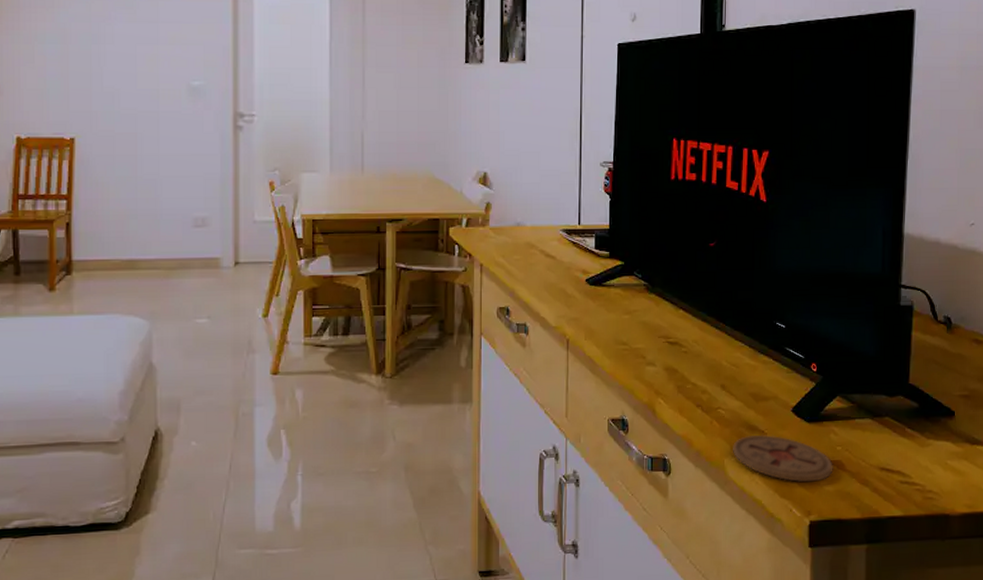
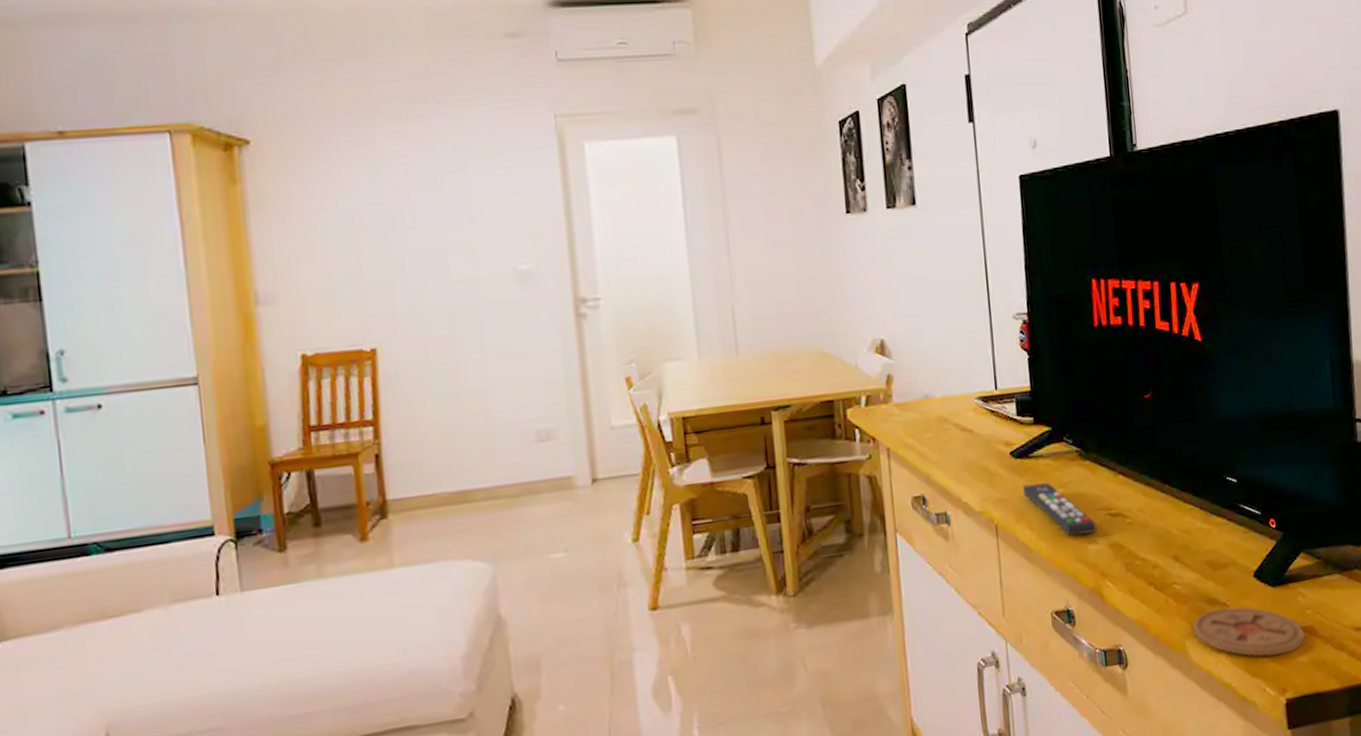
remote control: none [594,308,655,357] -> present [1023,483,1097,536]

